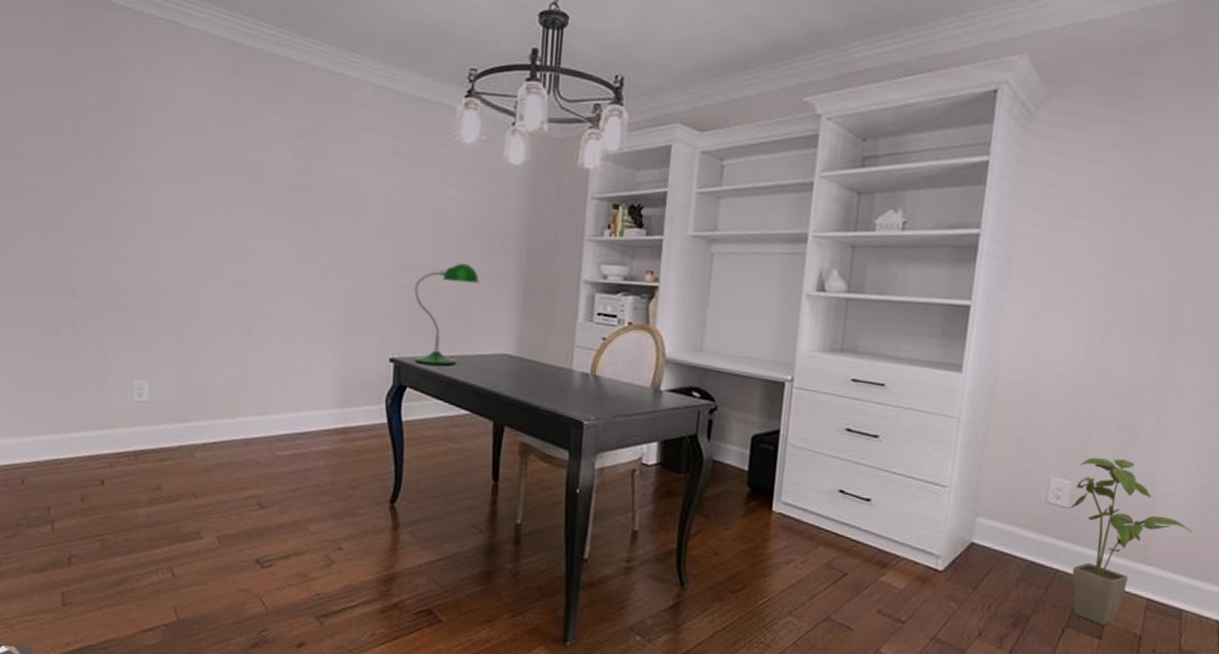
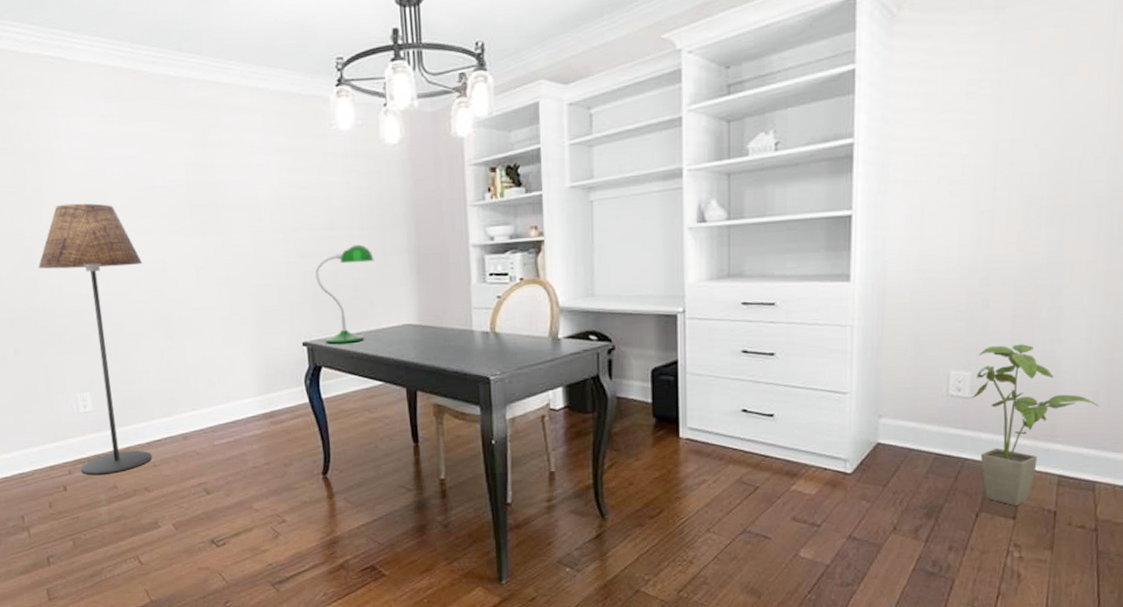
floor lamp: none [114,175,231,473] -> present [38,203,152,476]

